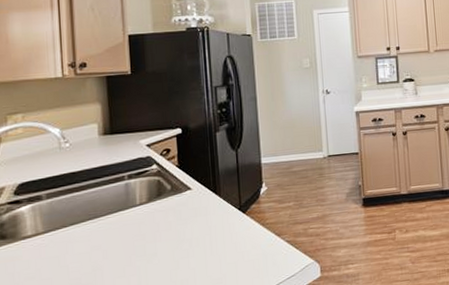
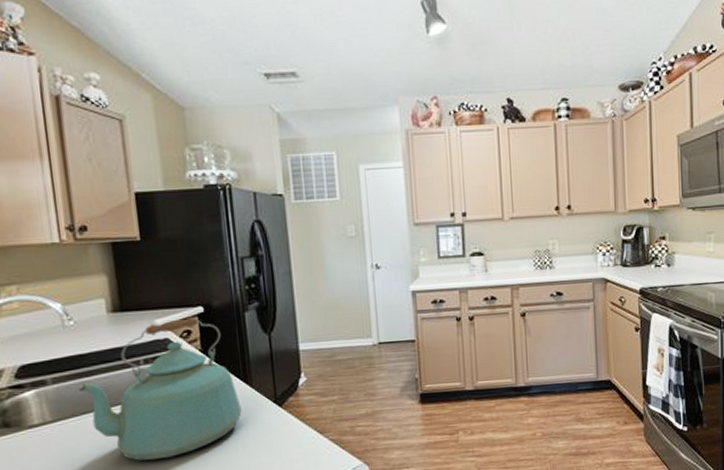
kettle: none [70,137,211,266] -> present [79,316,242,461]

